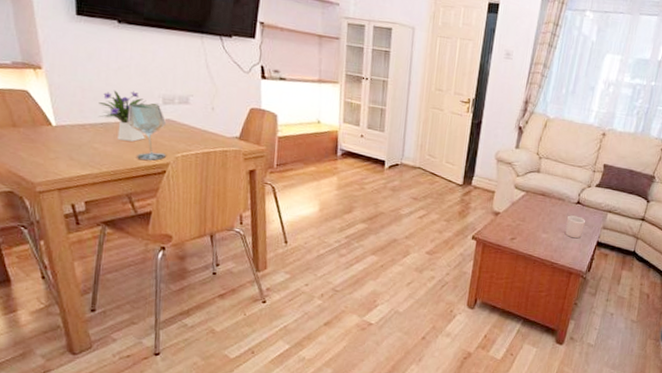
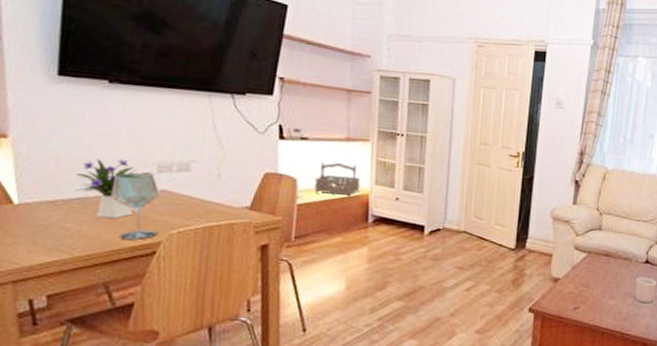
decorative basket: none [292,100,331,131] -> present [314,162,360,196]

